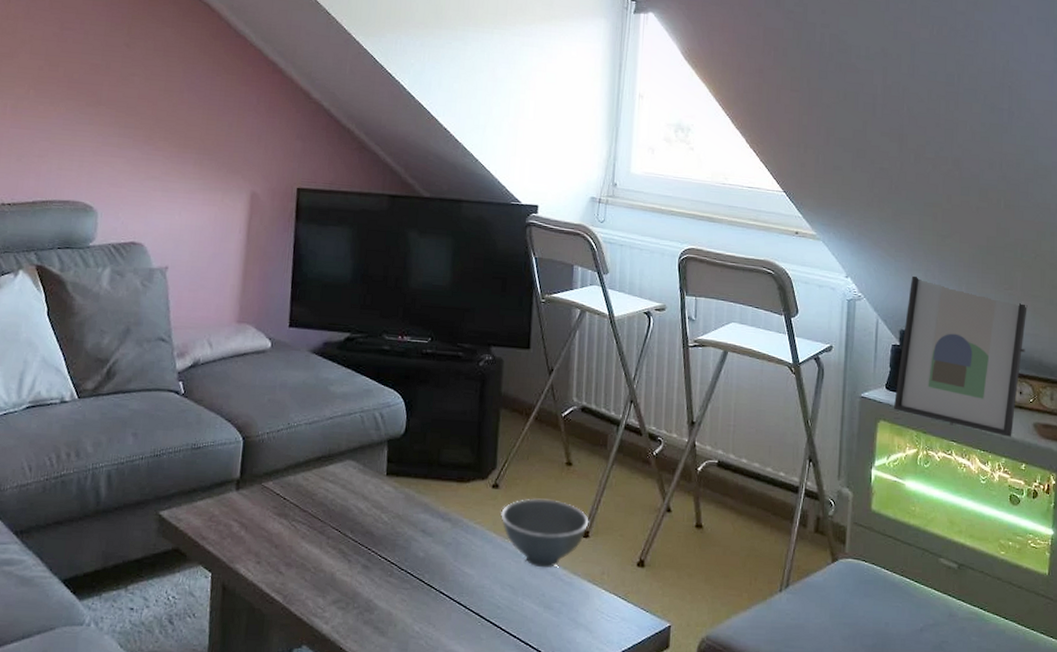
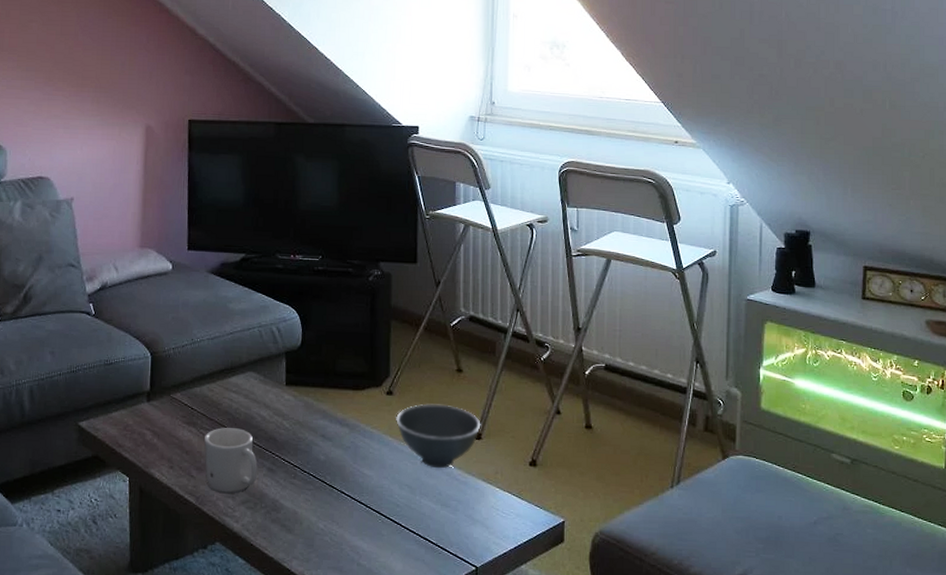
mug: none [295,520,352,593] -> present [203,427,258,494]
picture frame: present [894,276,1027,437] -> none [781,180,917,335]

